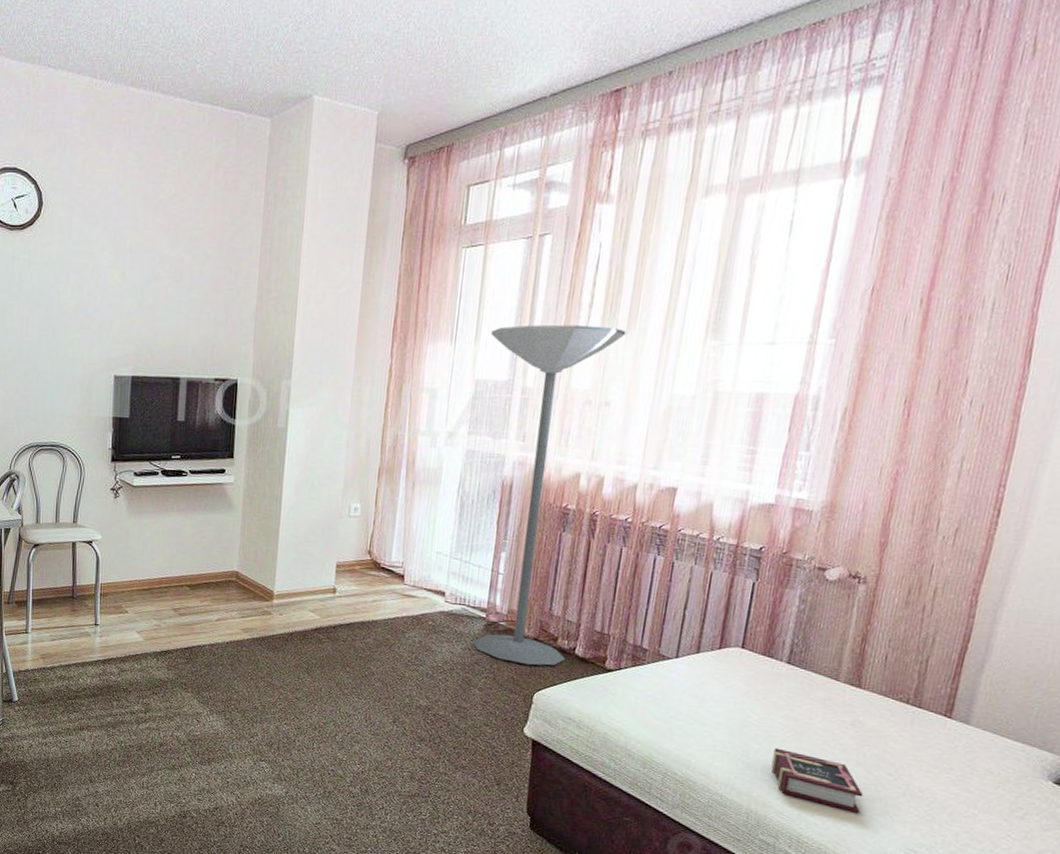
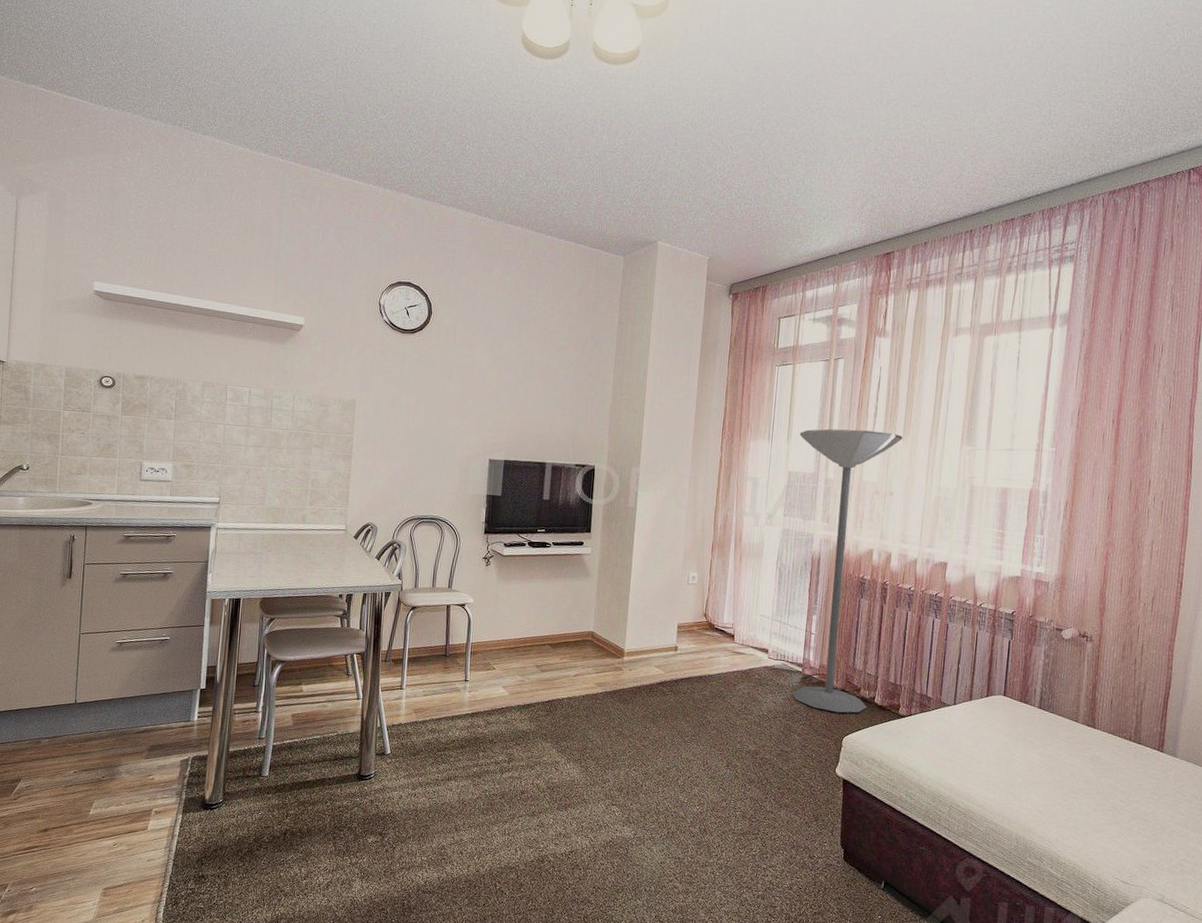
book: present [770,747,864,813] -> none [1032,780,1104,836]

